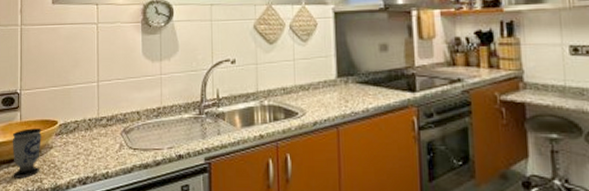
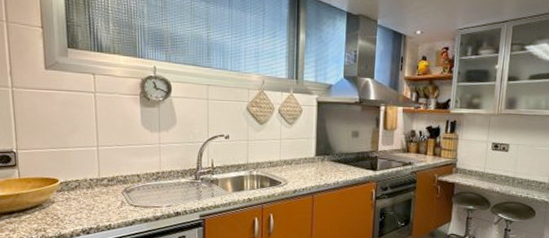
cup: present [12,128,42,178] -> none [11,185,43,228]

